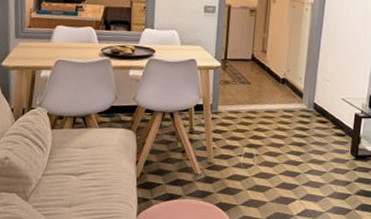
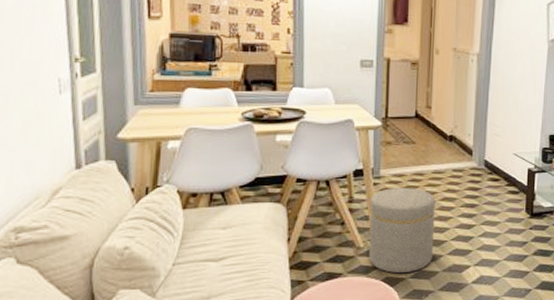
ottoman: none [205,122,267,200] -> present [369,187,436,273]

